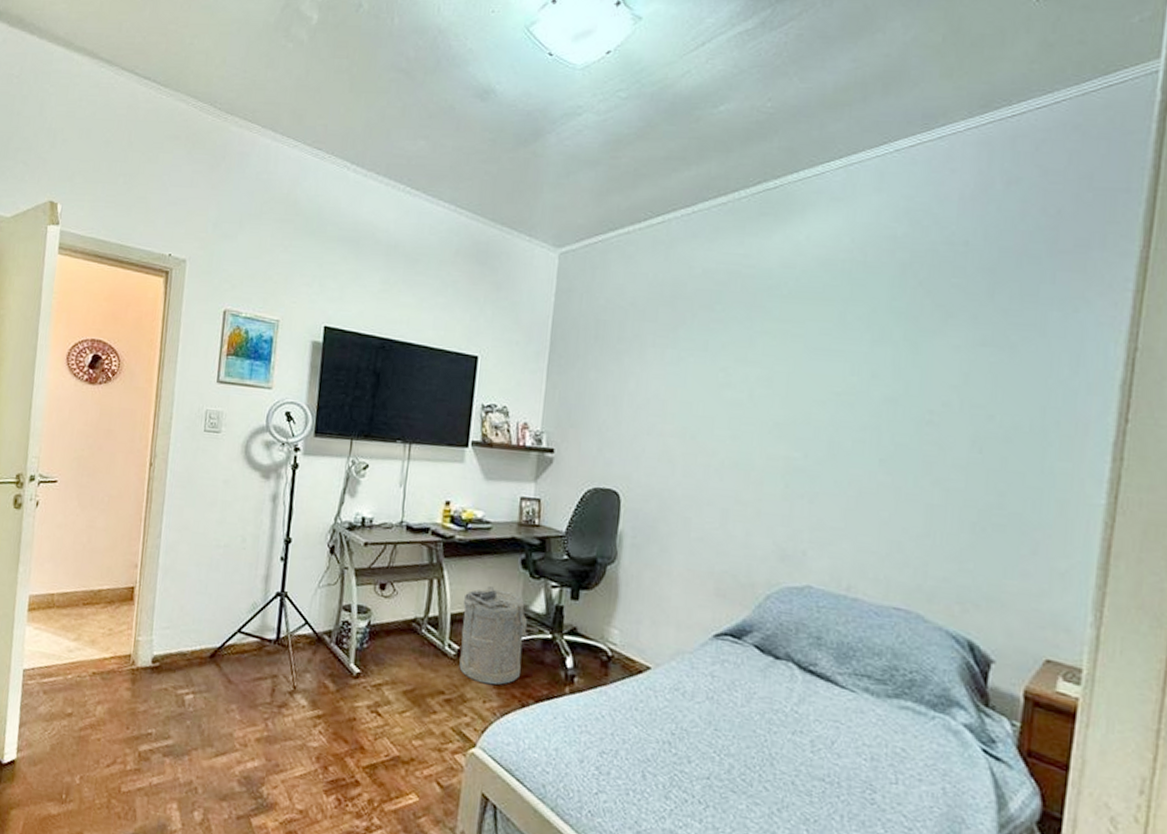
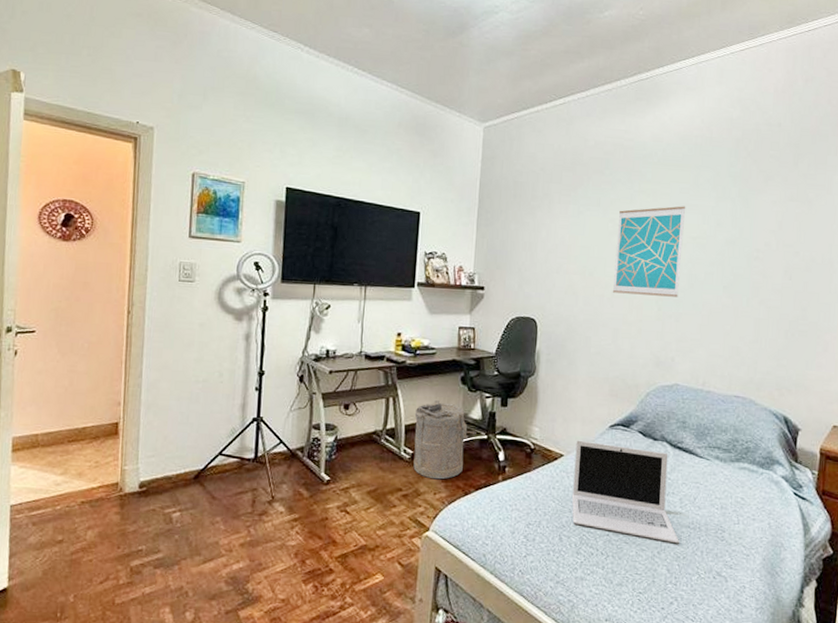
laptop: none [659,649,809,801] -> present [571,440,679,544]
wall art: none [721,351,827,471] -> present [612,206,686,297]

